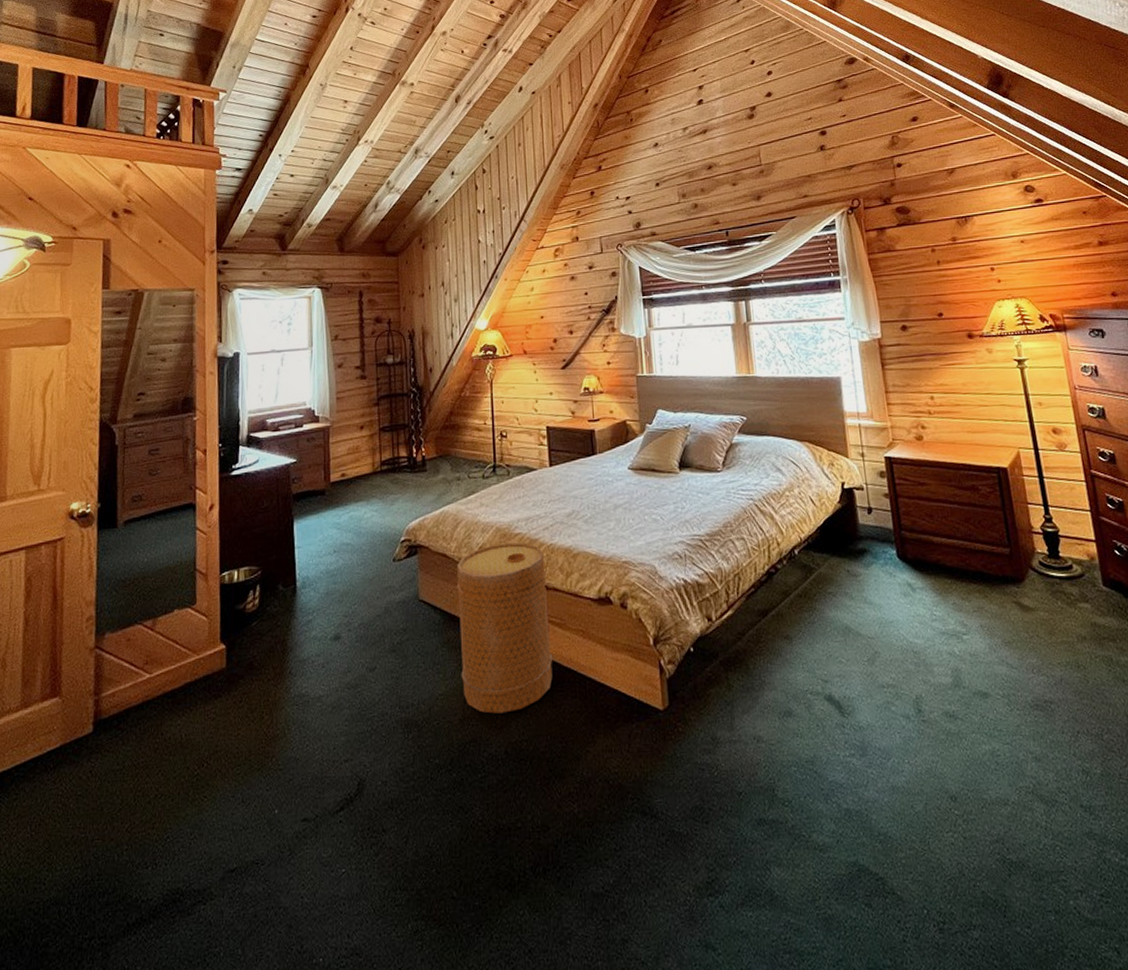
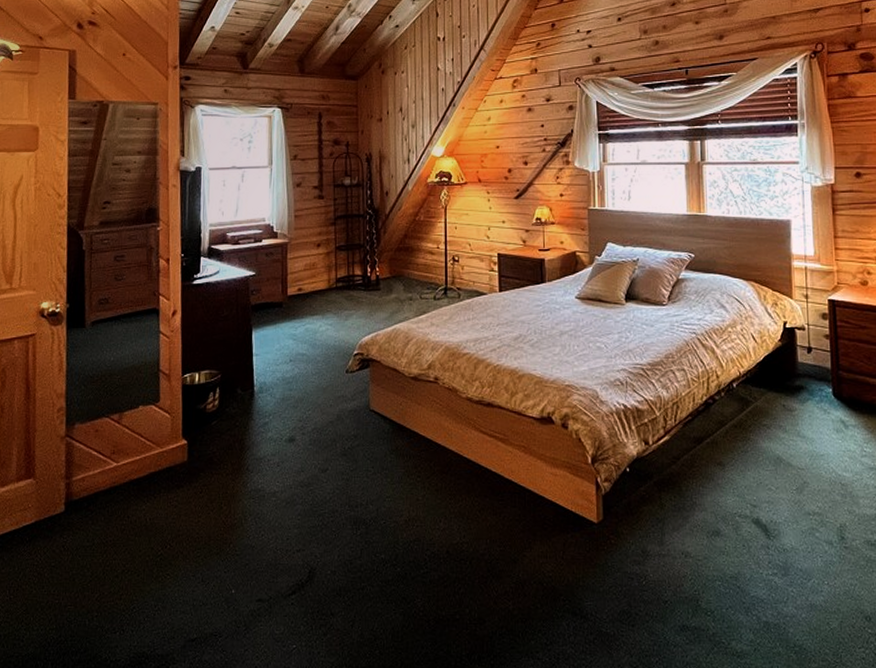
basket: present [456,542,553,714] -> none [406,362,495,517]

